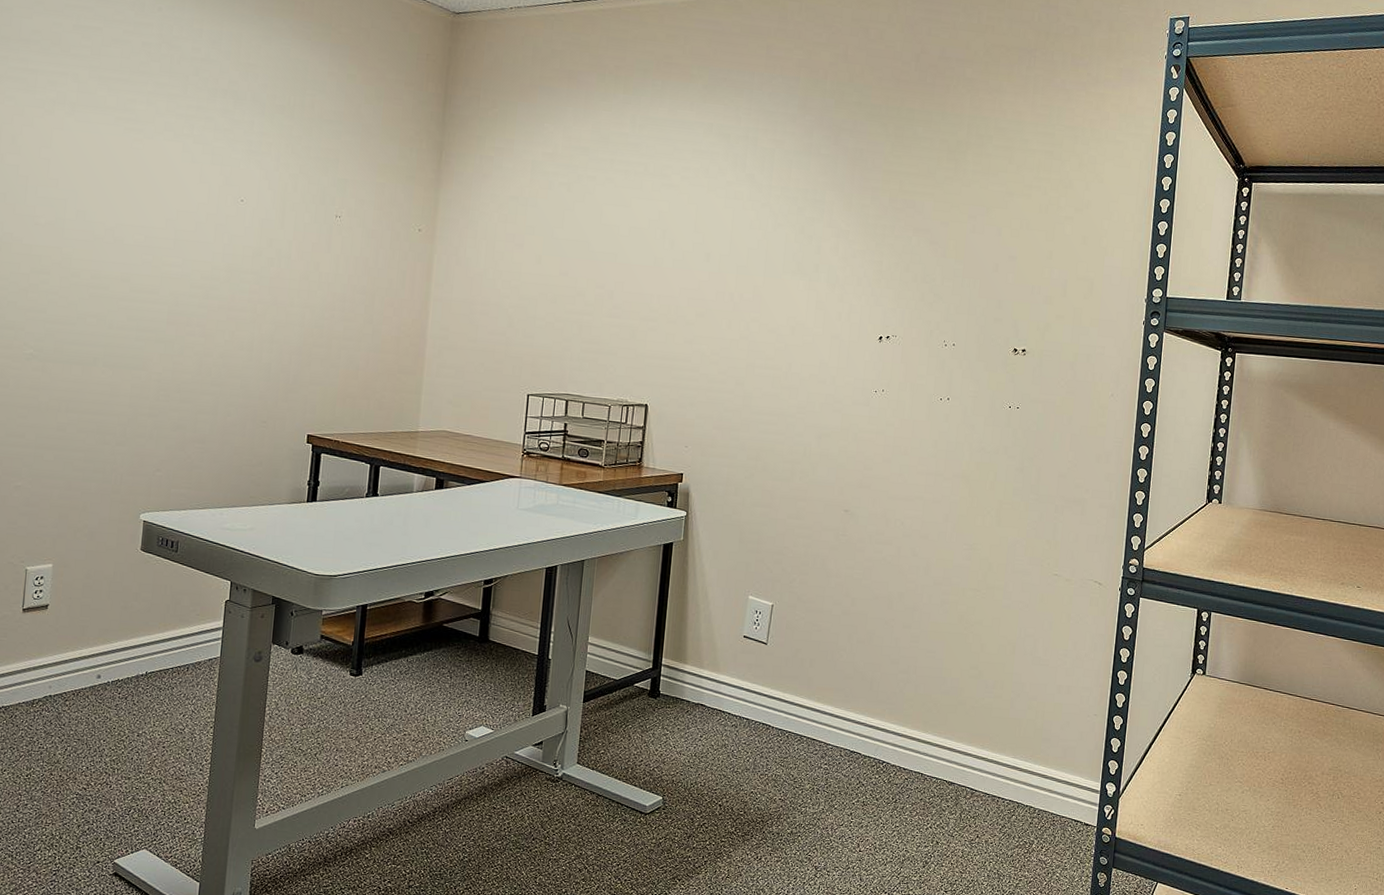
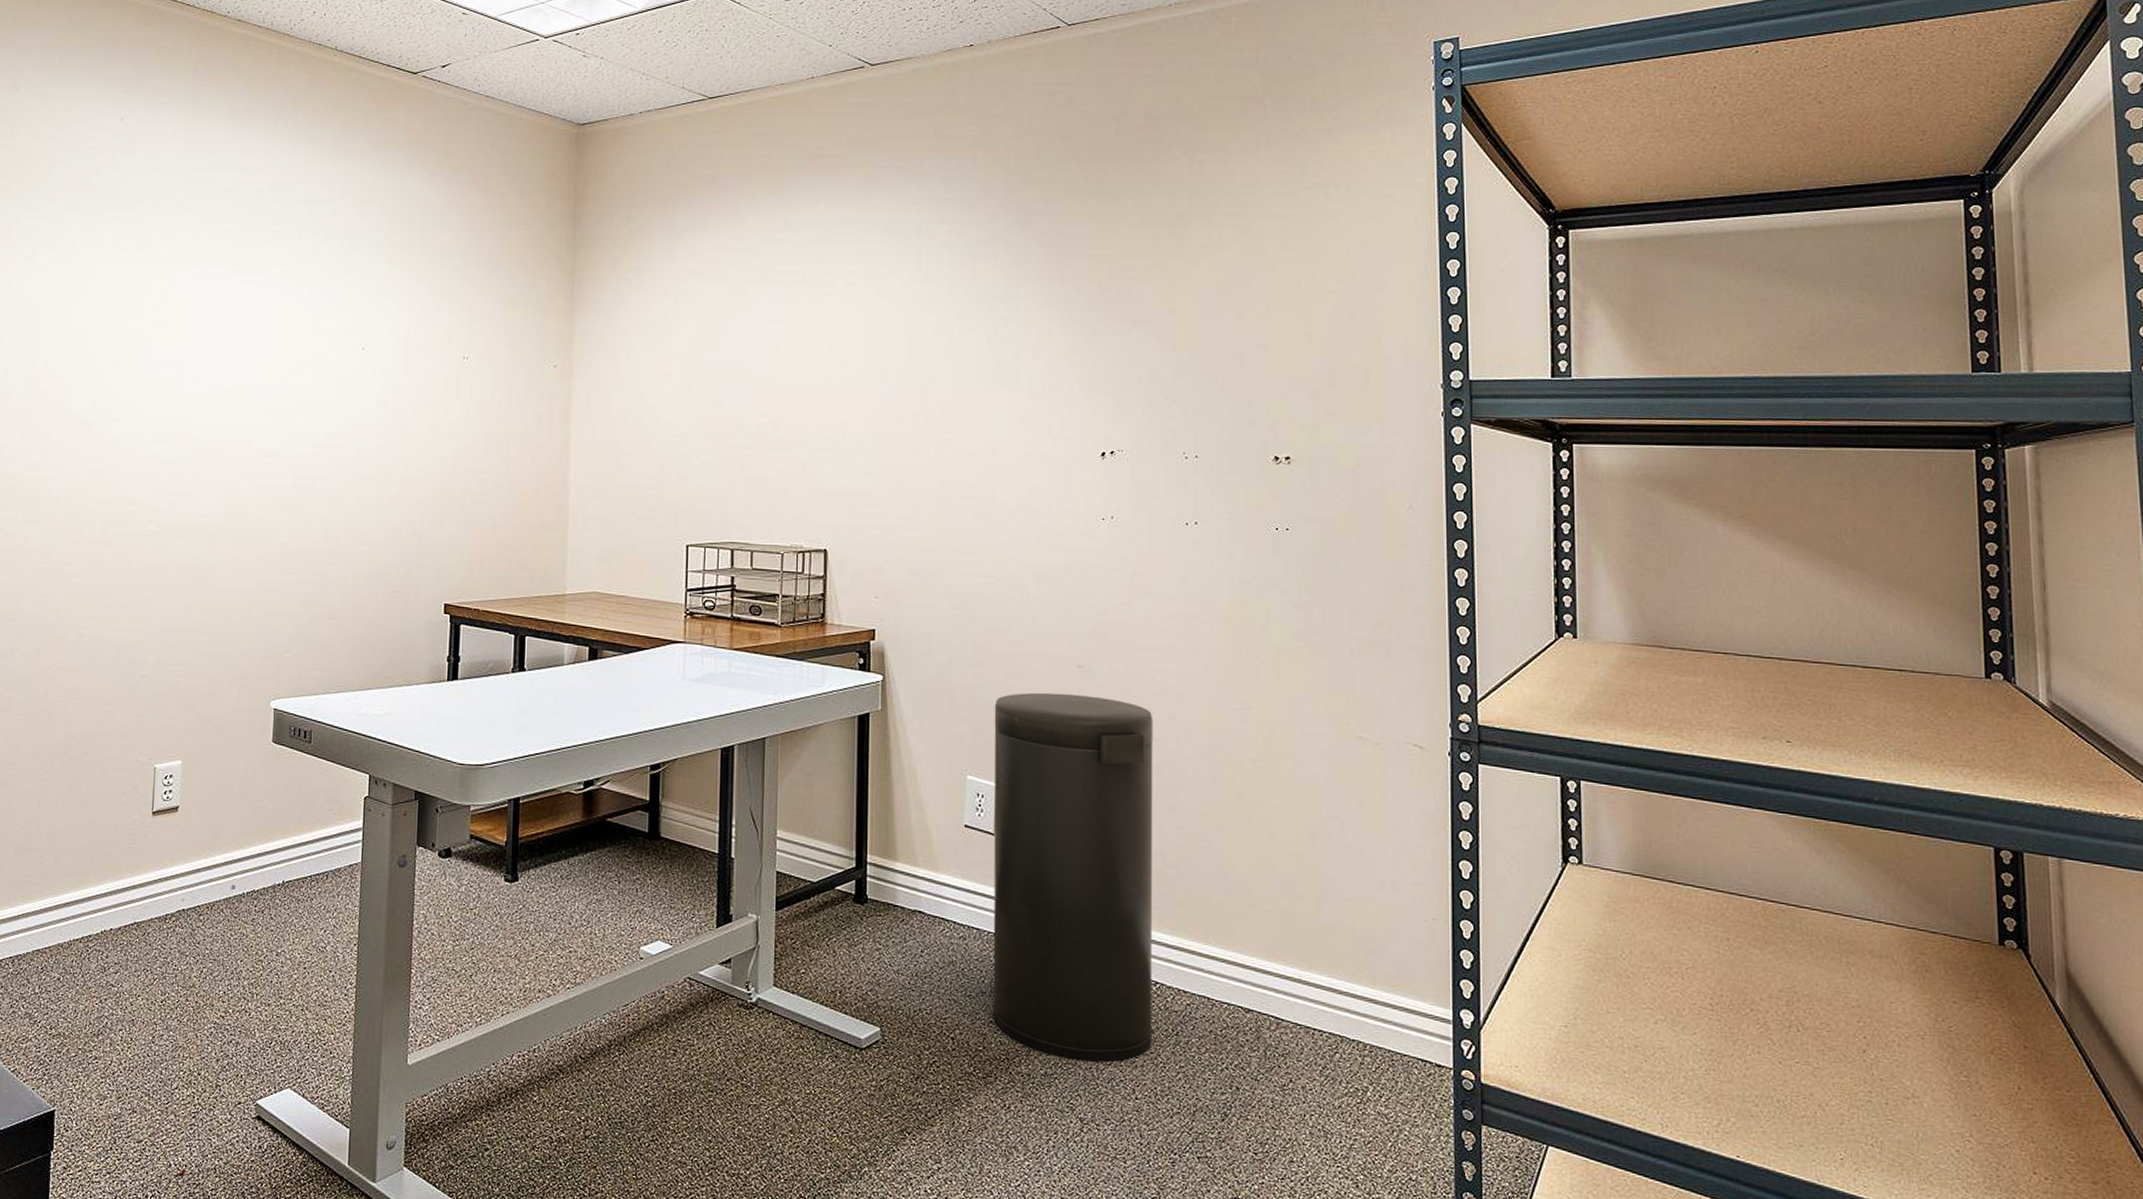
pedal bin: none [753,530,901,823] -> present [993,692,1153,1062]

